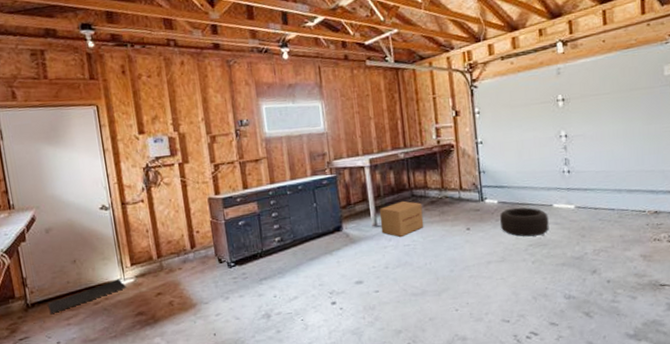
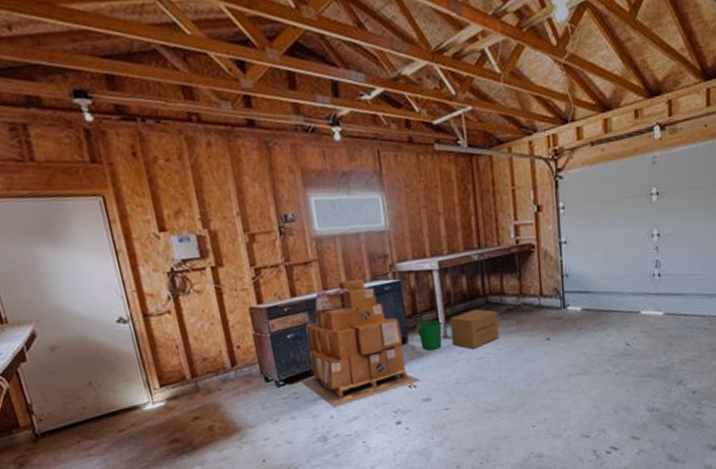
door mat: present [48,280,126,314] -> none [61,403,156,444]
cardboard boxes: none [249,174,354,288] -> present [300,279,421,408]
bucket: none [349,211,373,238] -> present [416,320,443,351]
car tire: present [499,207,549,237] -> none [582,314,635,347]

